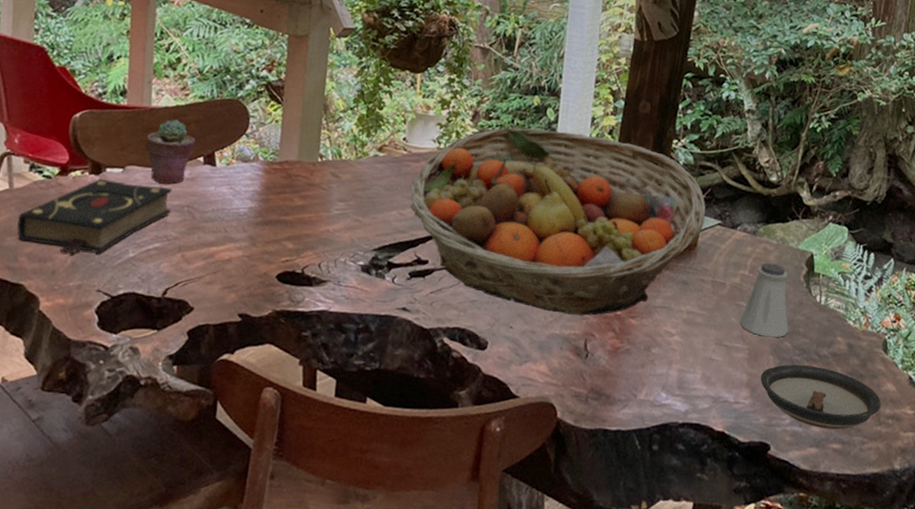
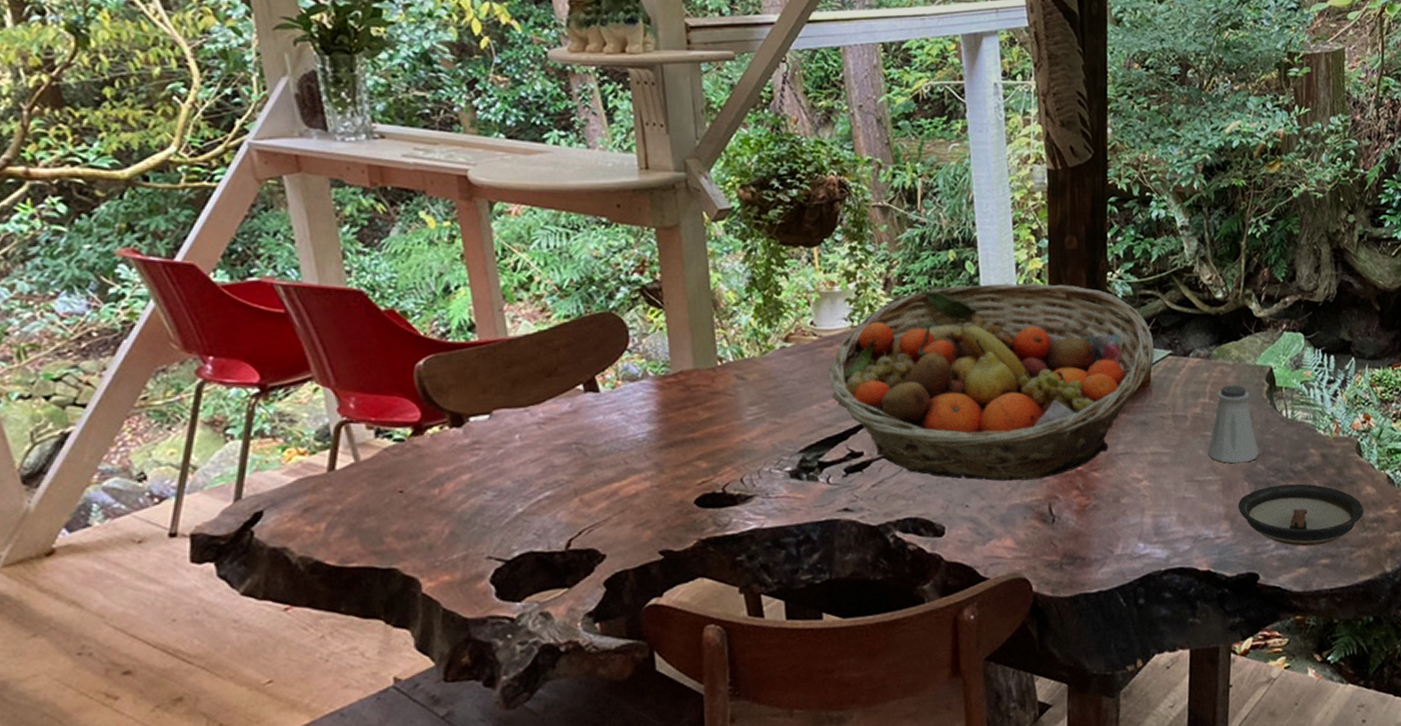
book: present [17,179,172,255] -> none [374,426,558,524]
potted succulent: present [146,119,195,184] -> none [510,347,570,423]

